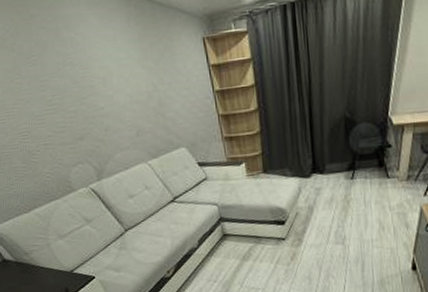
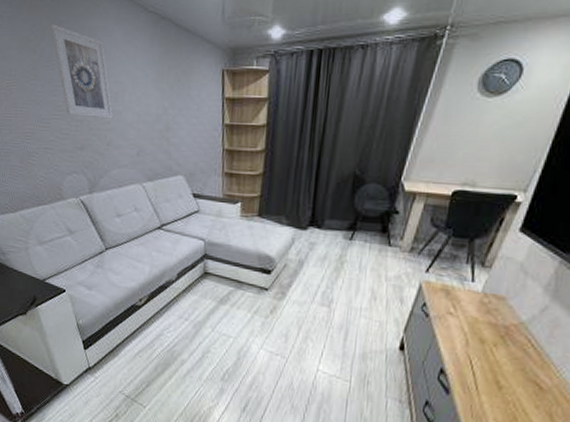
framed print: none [23,19,106,109] -> present [51,24,114,119]

